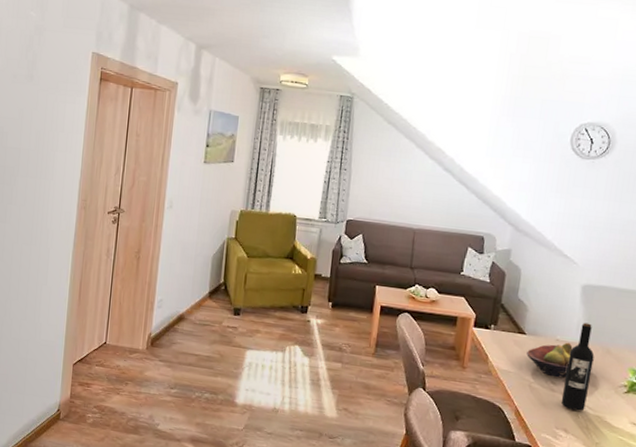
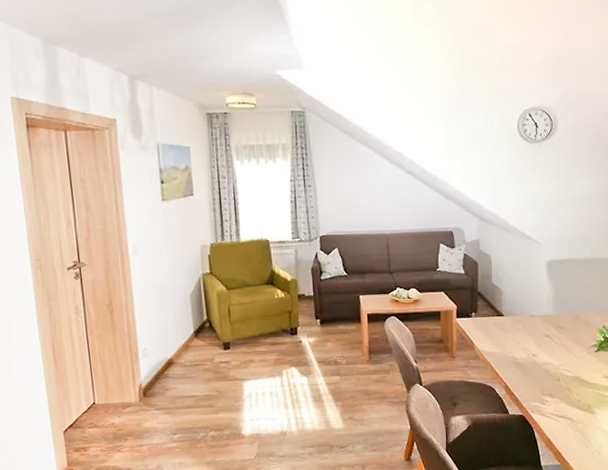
fruit bowl: present [526,342,594,378] -> none [507,316,566,350]
wine bottle: present [561,322,595,411] -> none [543,295,566,376]

